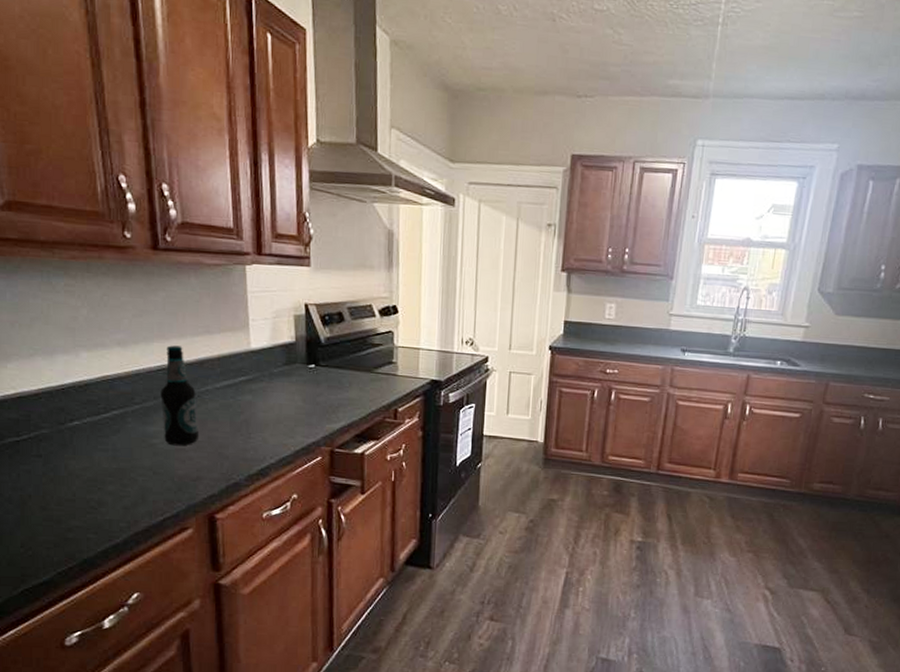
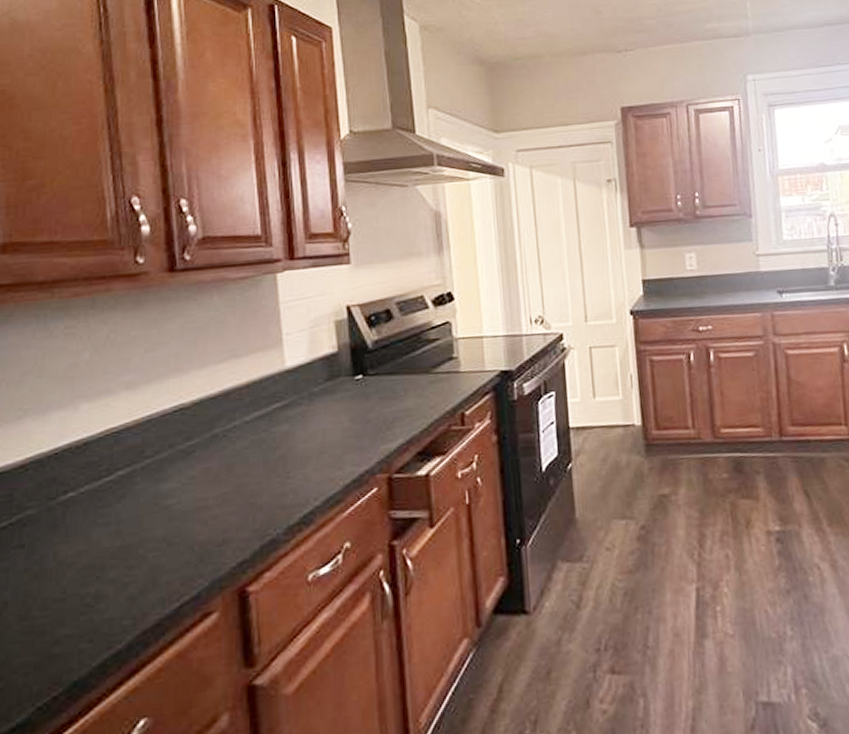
bottle: present [160,345,200,446] -> none [177,378,226,505]

